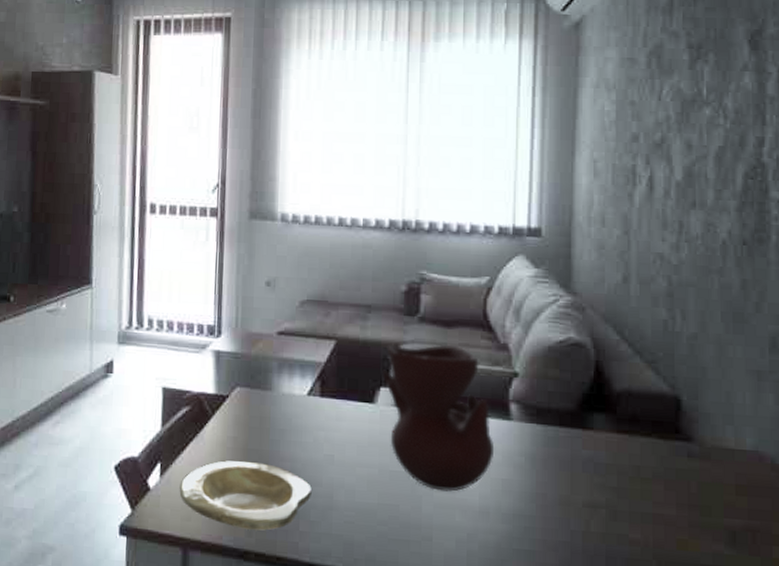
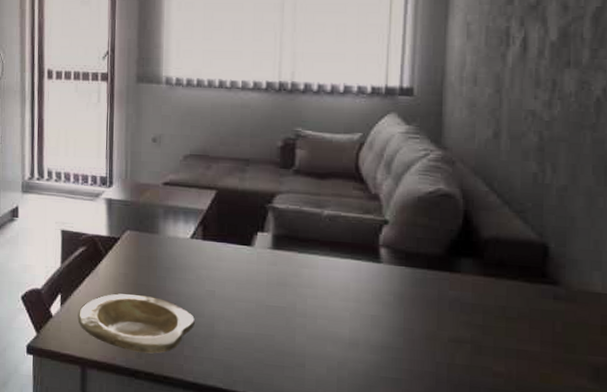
vase: present [382,344,495,492] -> none [259,194,365,325]

